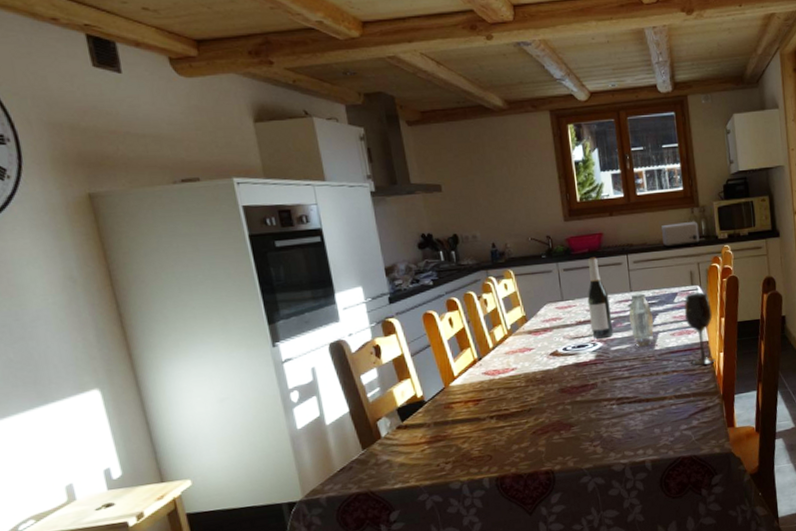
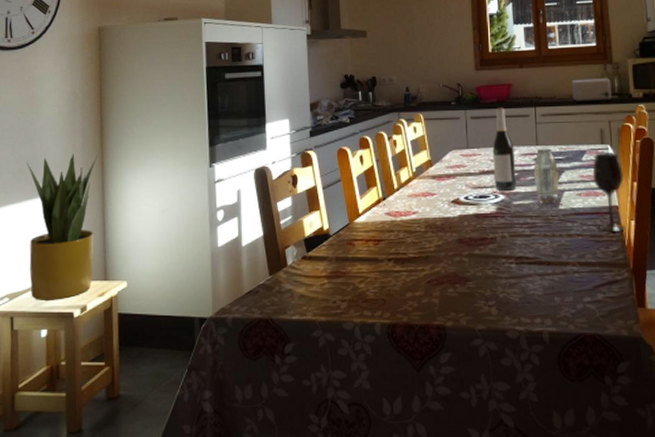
planter: none [20,347,146,516] -> present [26,154,99,300]

